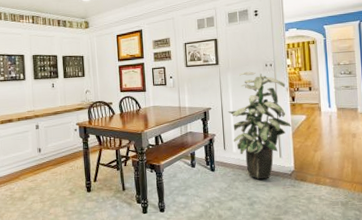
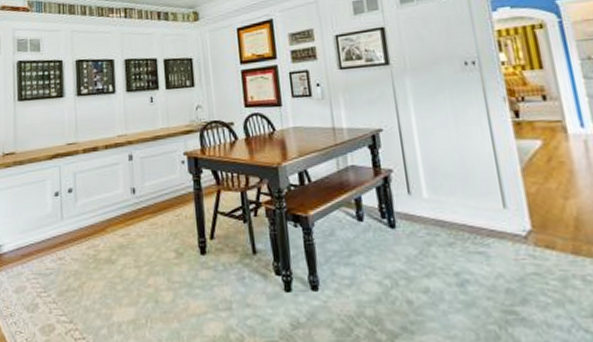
indoor plant: present [228,71,291,180] -> none [410,73,518,244]

